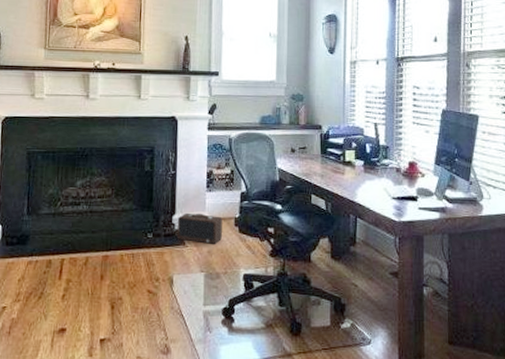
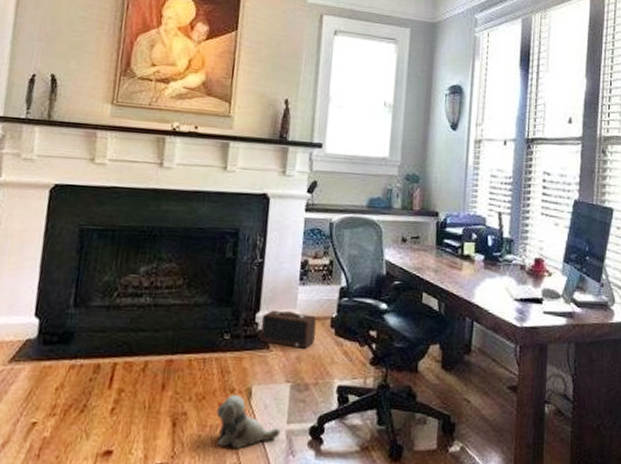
plush toy: none [146,282,199,326] -> present [216,394,281,448]

